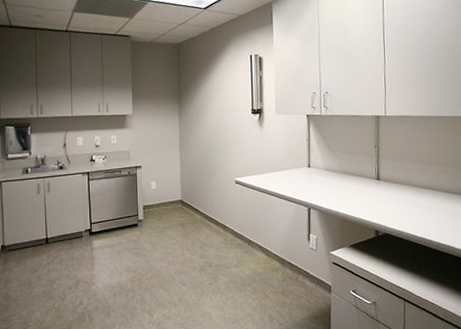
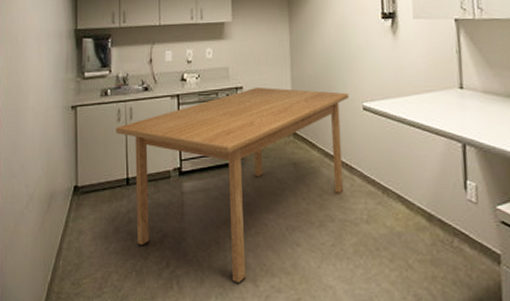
table: none [36,166,225,315] -> present [116,87,349,284]

